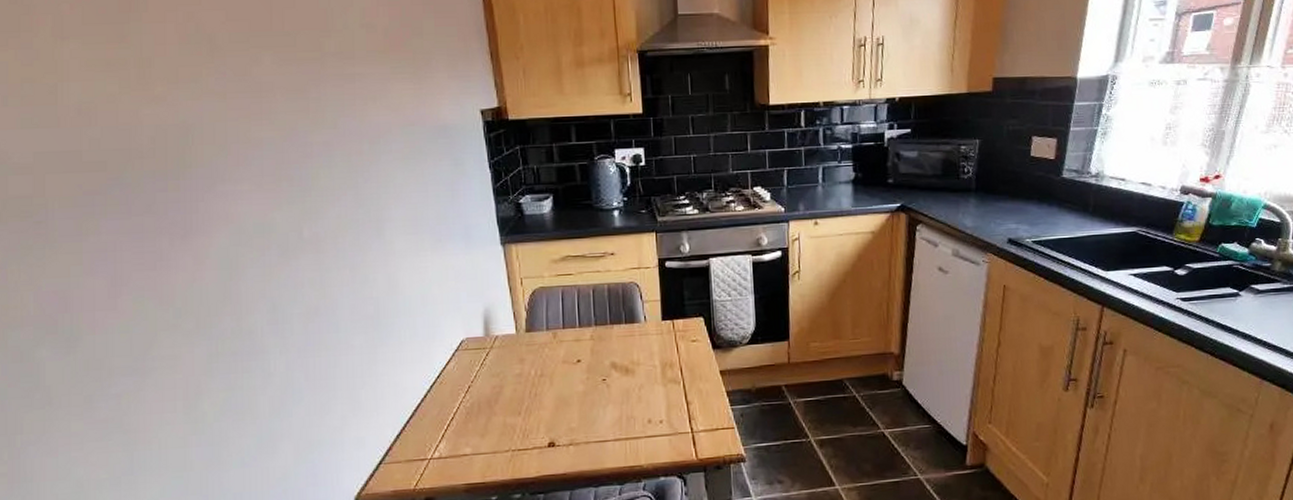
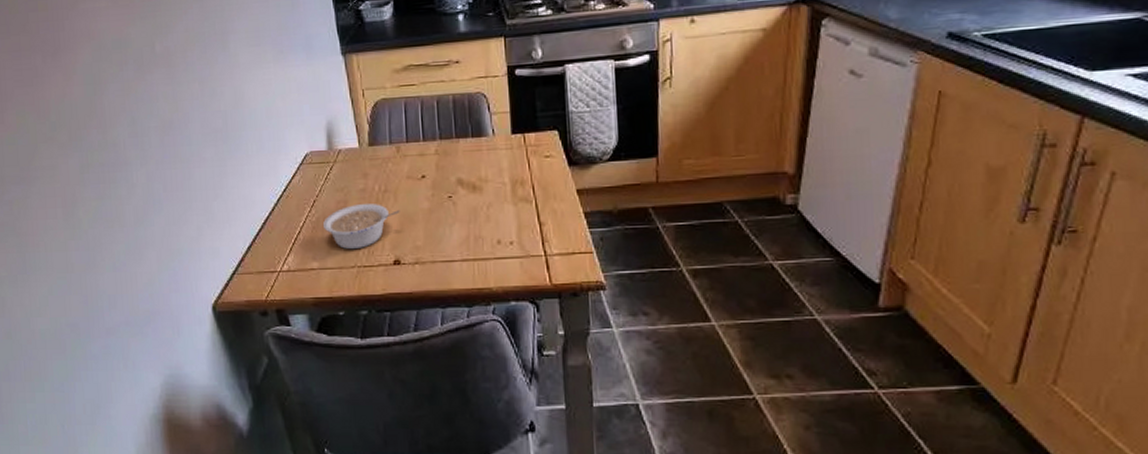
legume: none [477,388,556,433] -> present [322,204,400,249]

